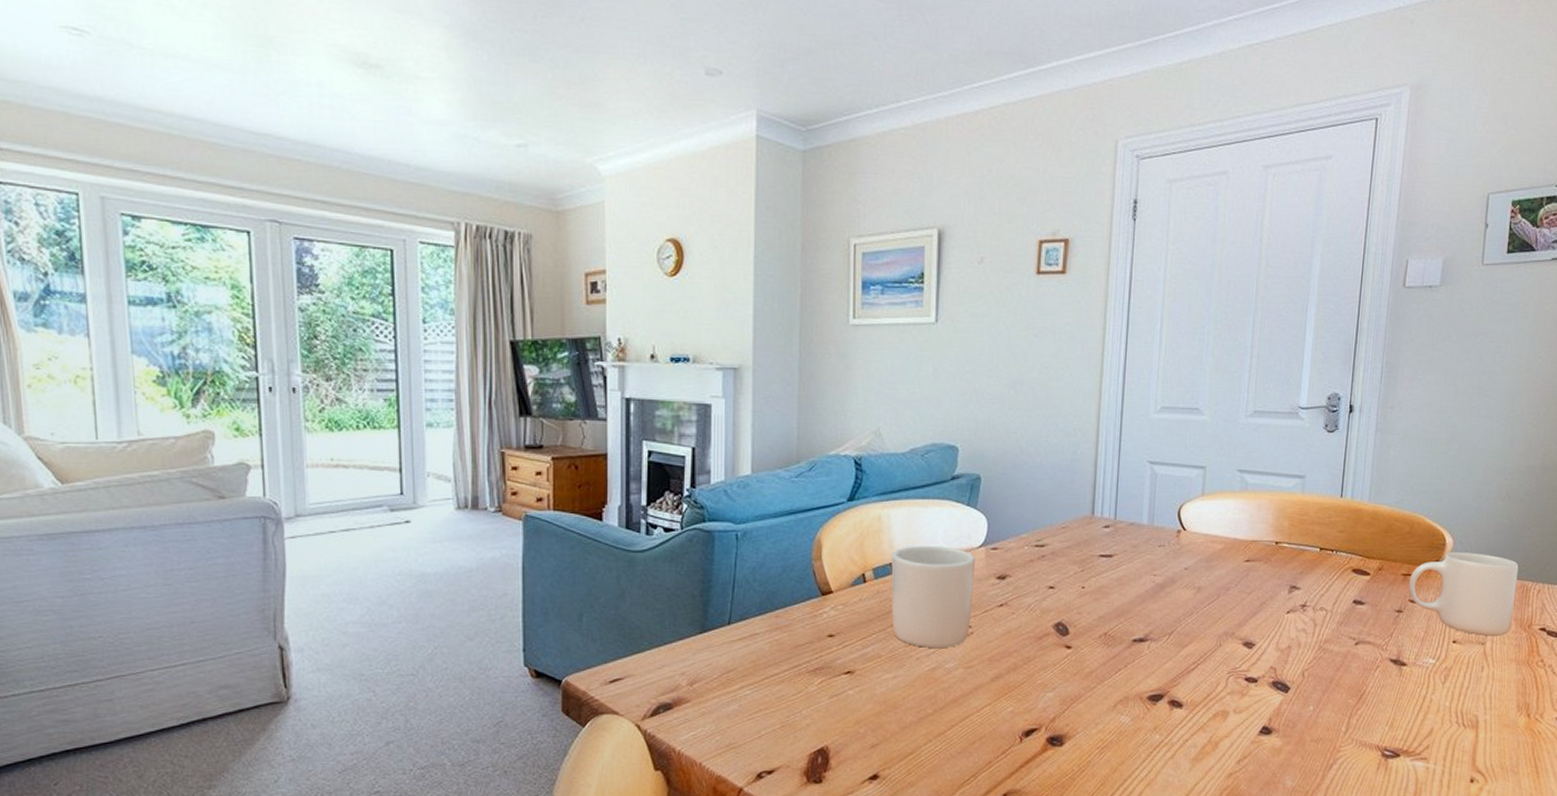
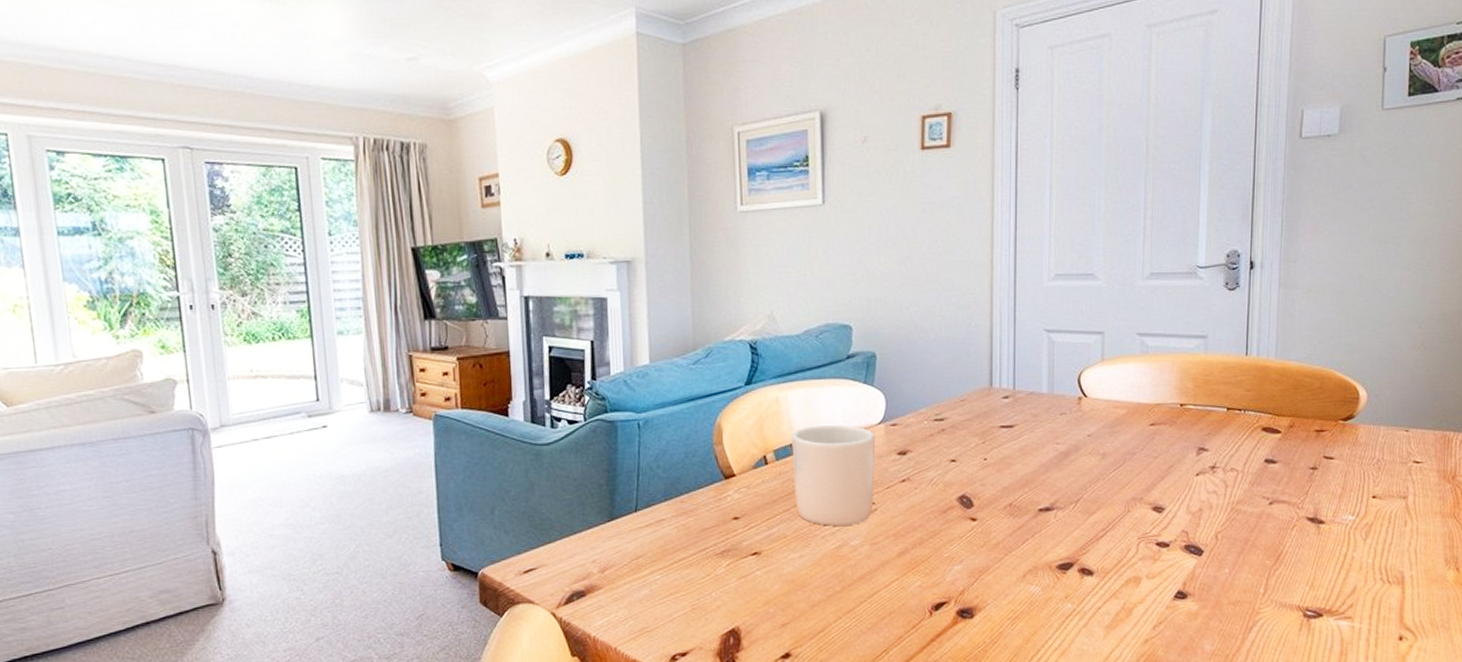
cup: present [1408,551,1519,637] -> none [1323,404,1439,490]

